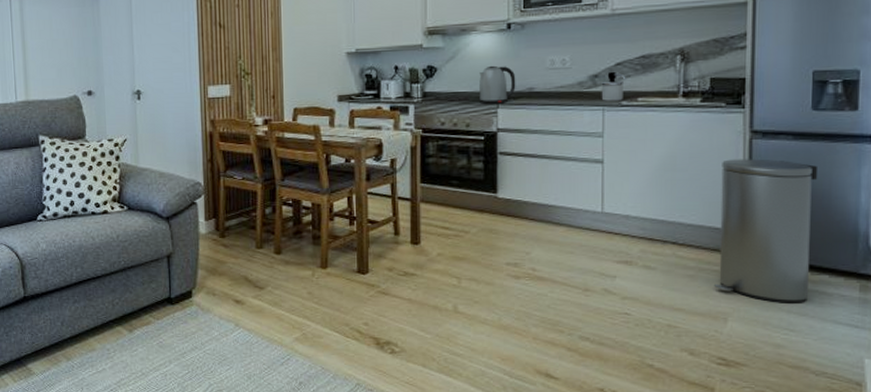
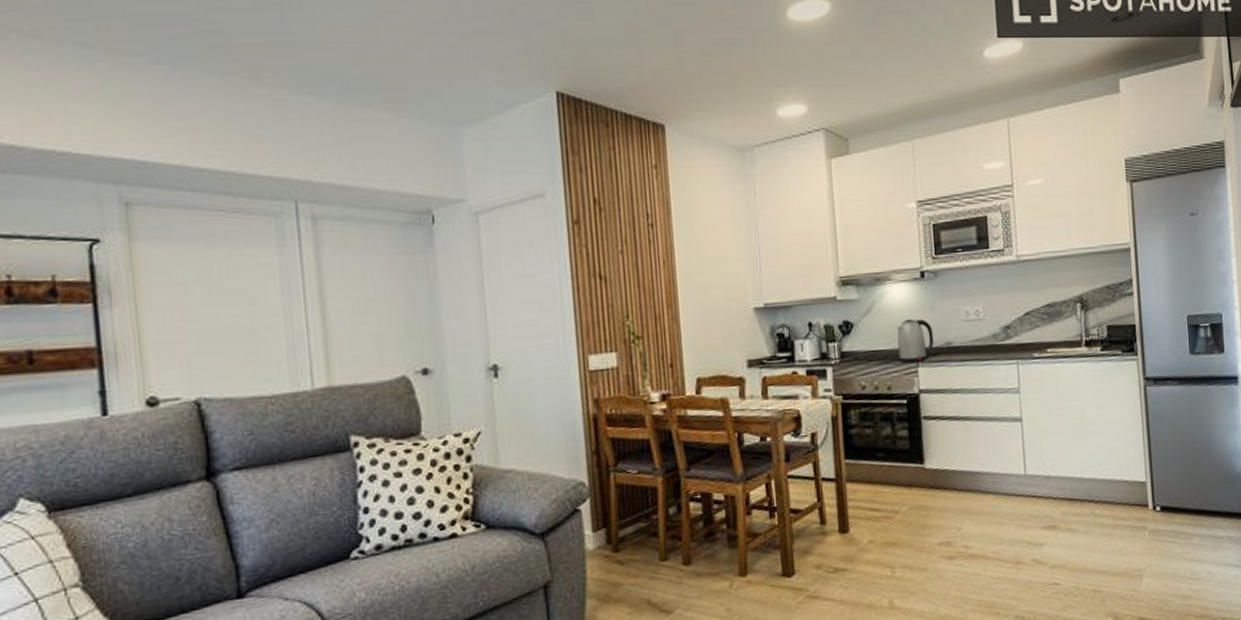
soap dispenser: present [601,71,626,101] -> none [1013,321,1035,354]
pedal bin: present [714,159,819,303] -> none [1124,406,1205,553]

